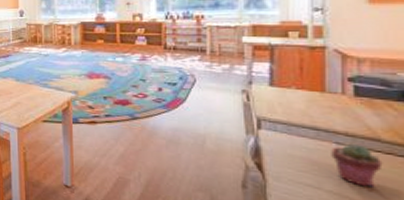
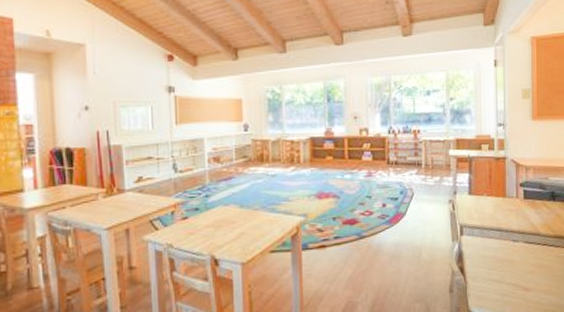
potted succulent: present [331,143,383,188] -> none [510,239,541,275]

